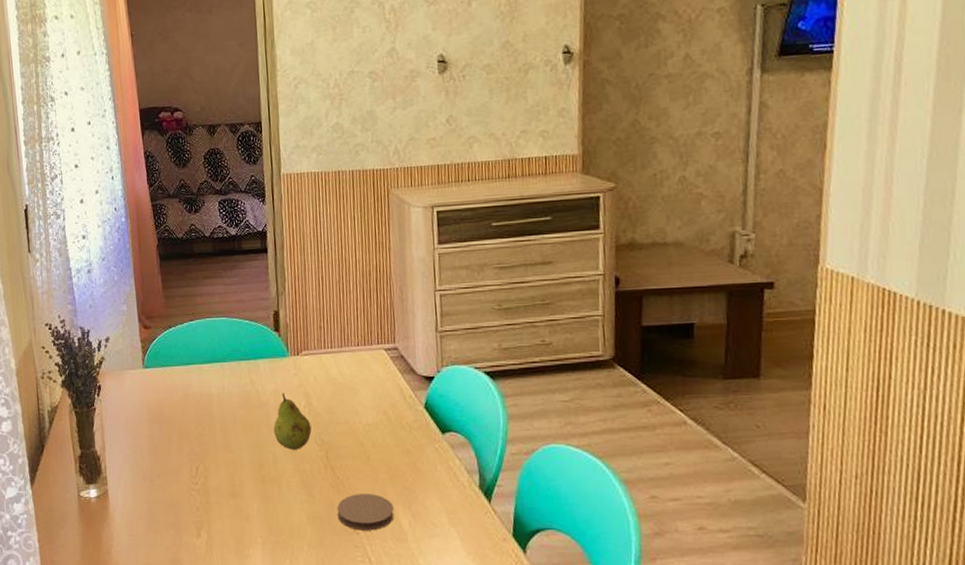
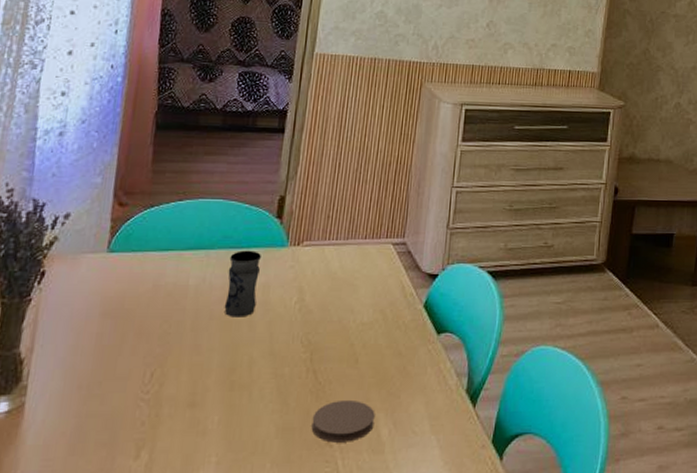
jar: none [241,361,271,421] -> present [224,250,261,317]
fruit: present [273,393,312,450] -> none [254,287,300,351]

